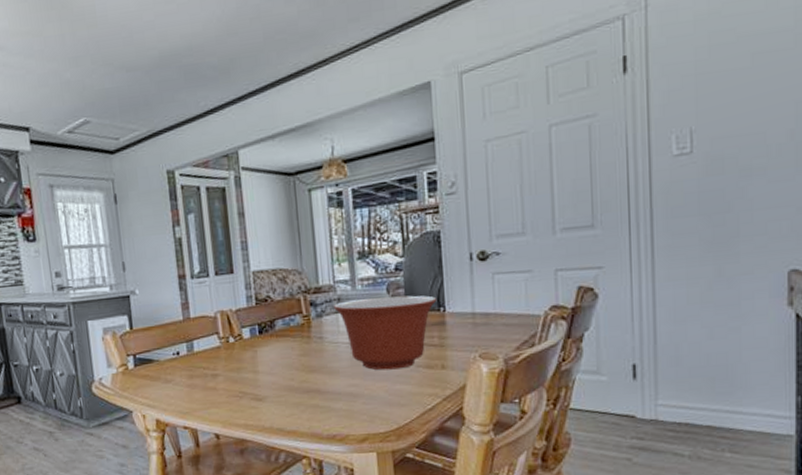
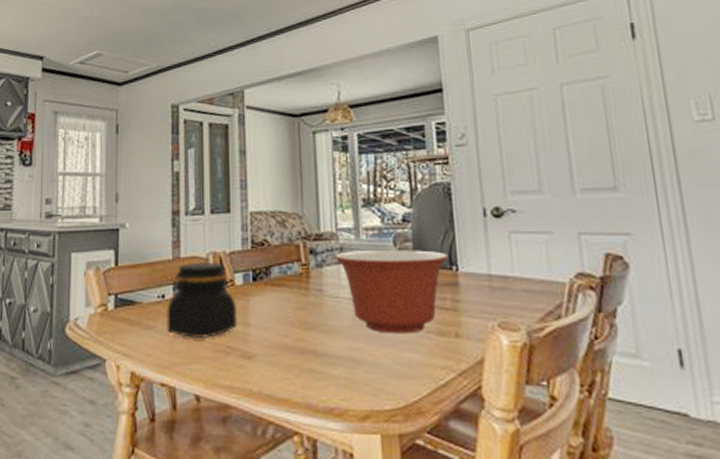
jar: none [182,320,247,388] -> present [166,263,236,340]

